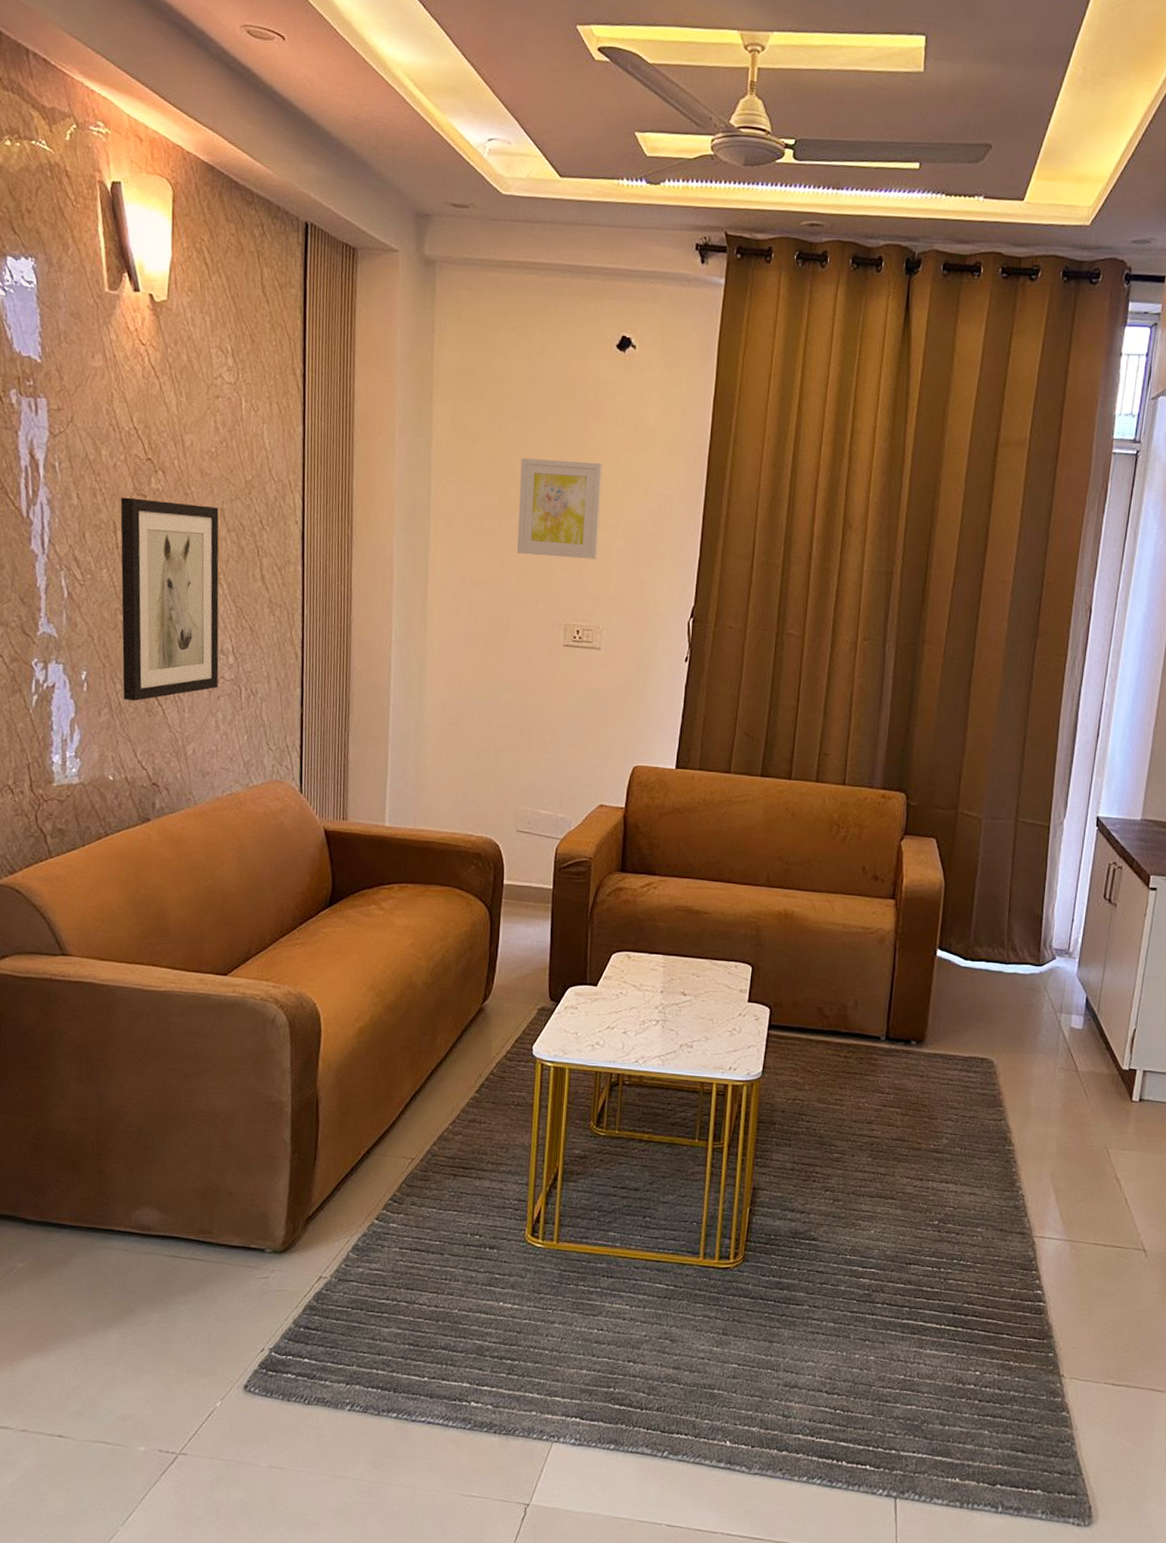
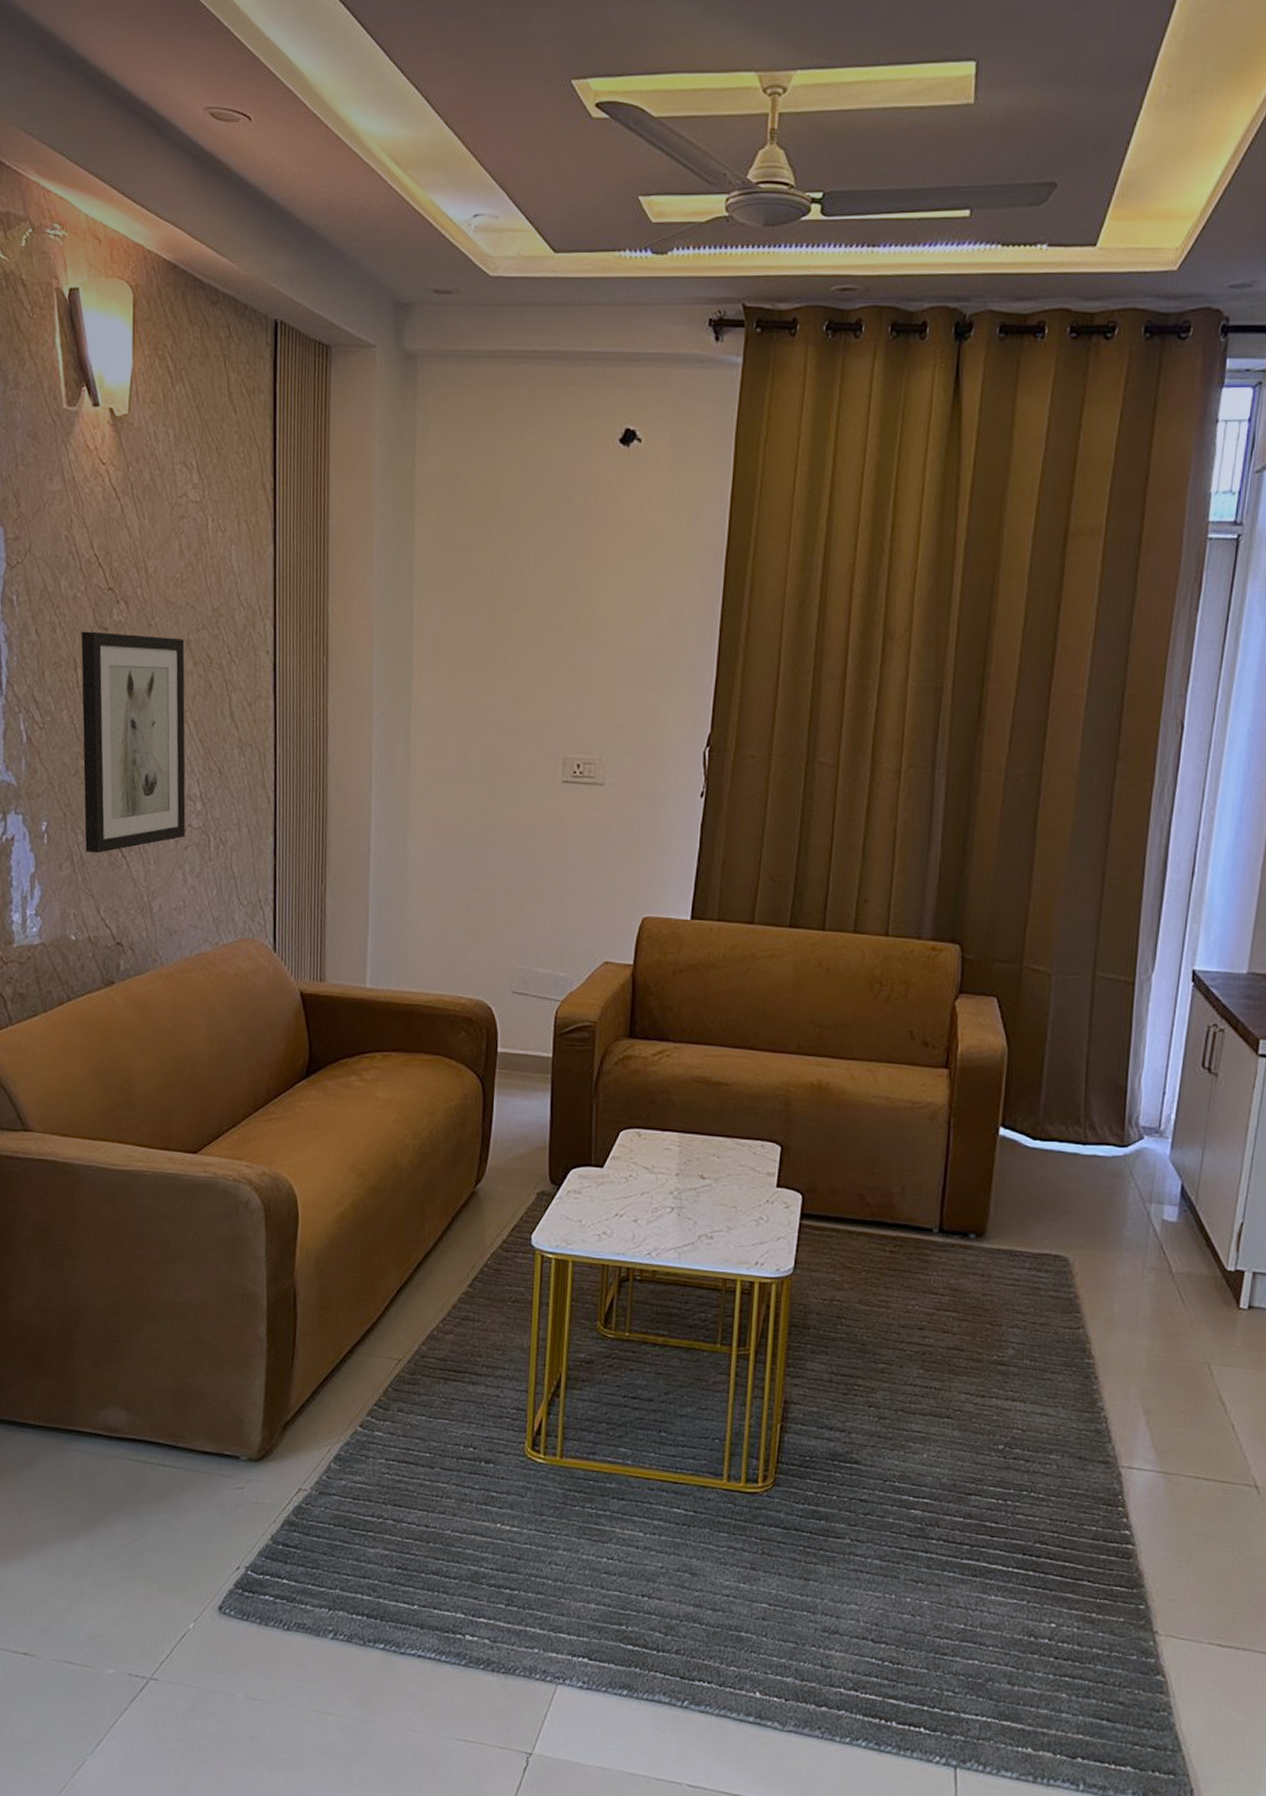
wall art: present [517,458,603,560] -> none [509,572,605,684]

